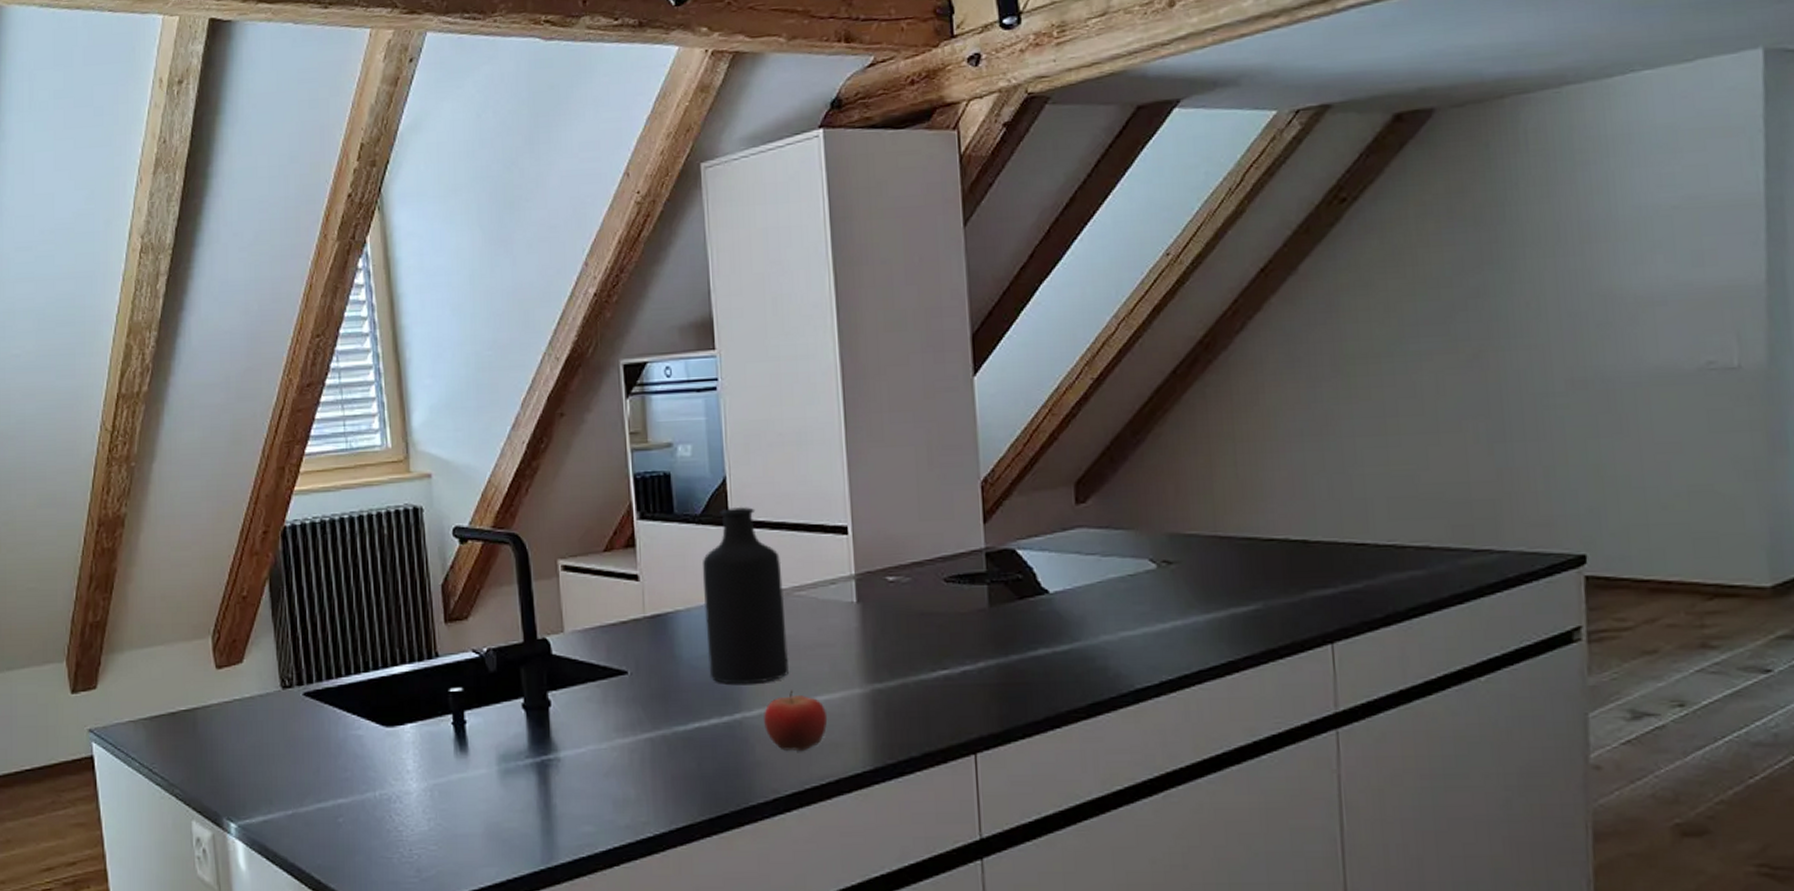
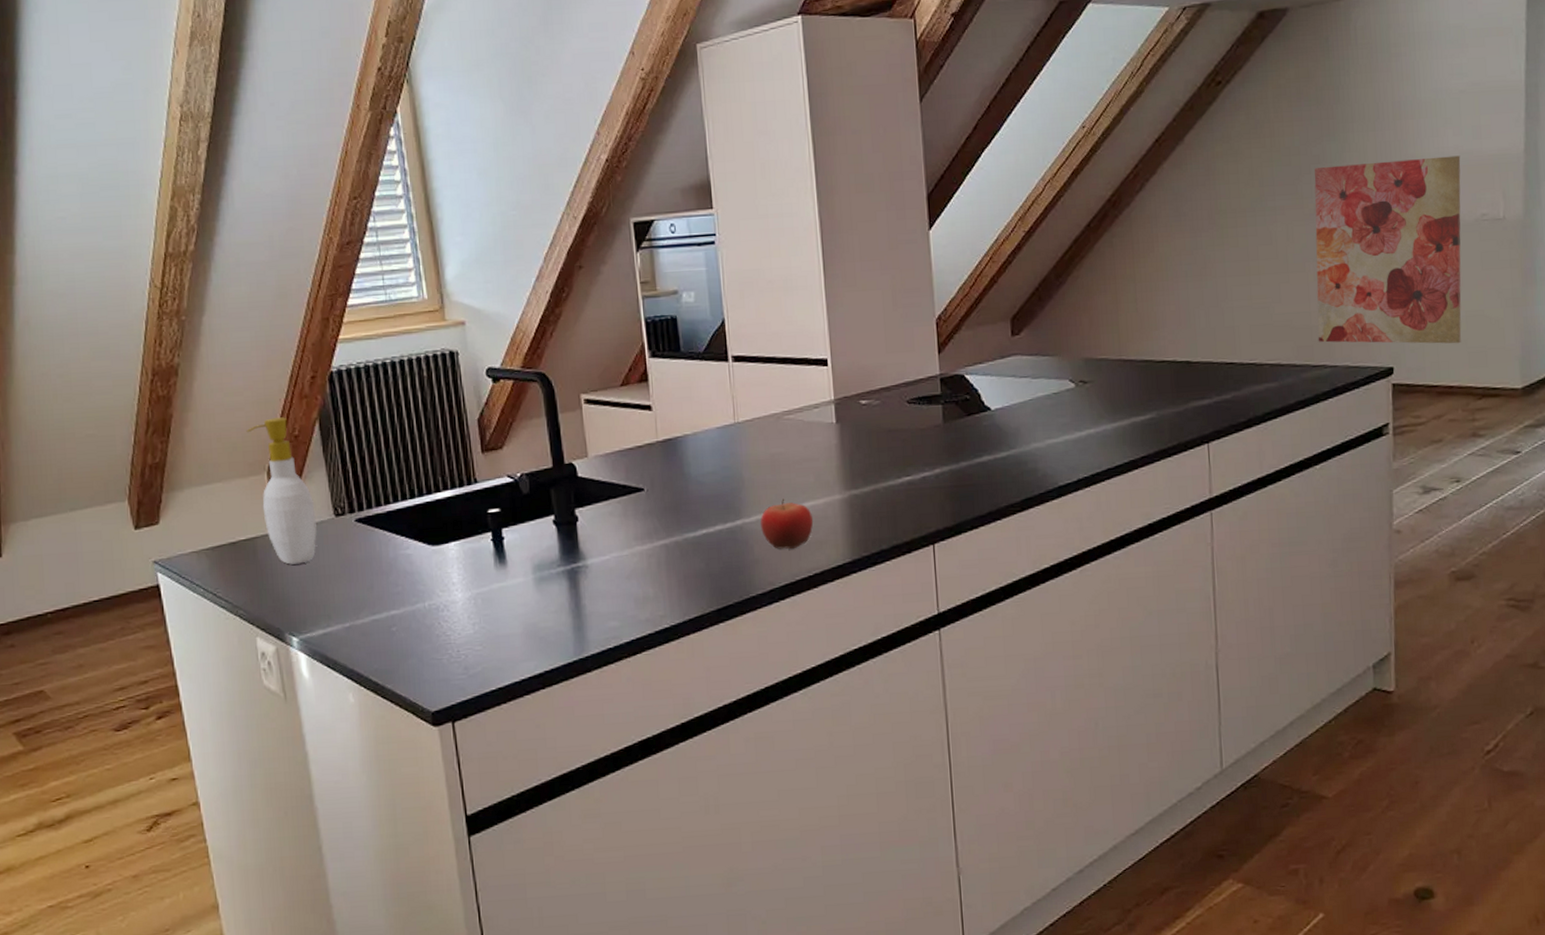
soap bottle: none [192,575,262,741] -> present [246,417,317,565]
bottle: present [702,506,789,684] -> none [706,344,781,496]
wall art: none [1472,287,1682,527] -> present [1314,155,1462,344]

